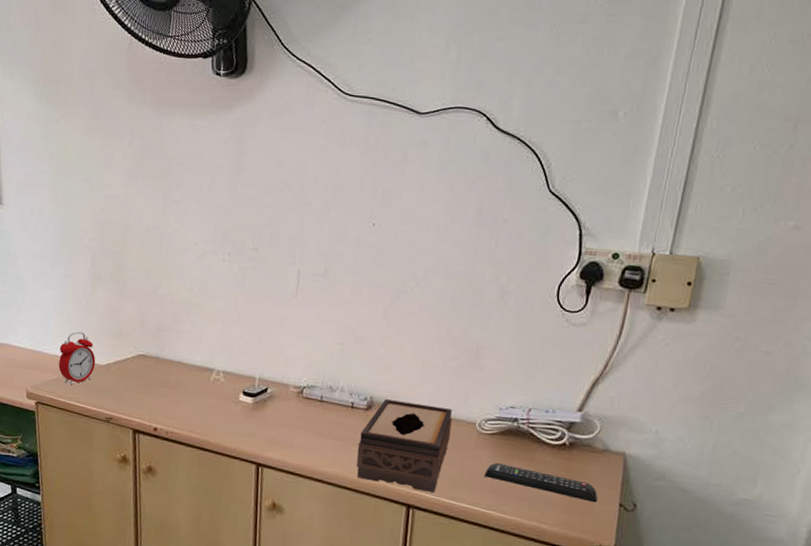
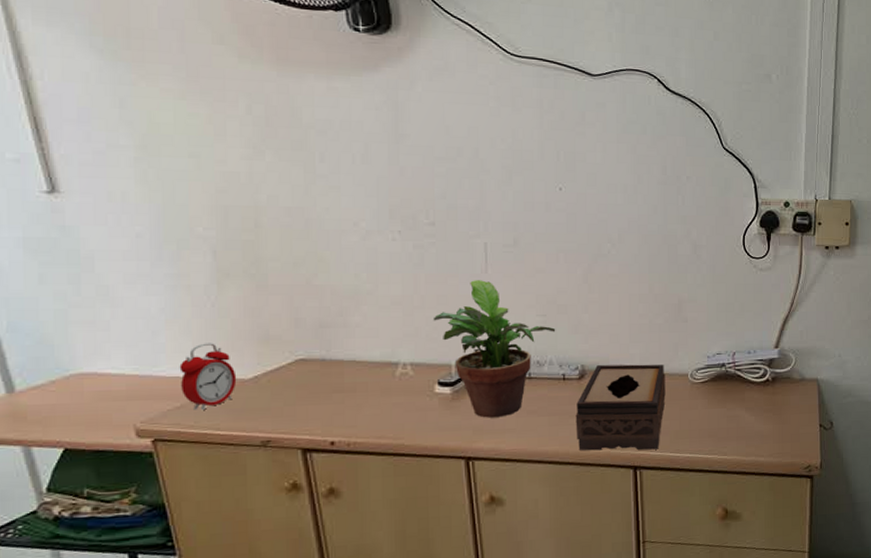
potted plant: none [246,303,351,433] -> present [433,280,556,418]
remote control: present [484,463,598,503] -> none [702,408,802,428]

